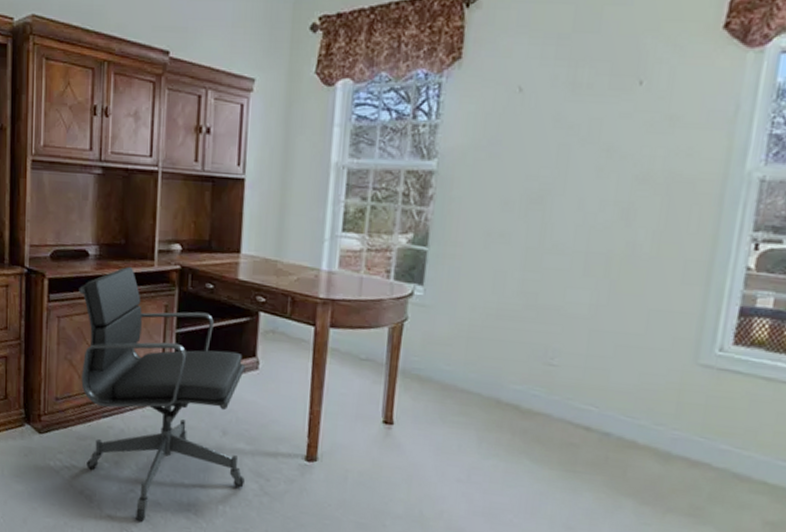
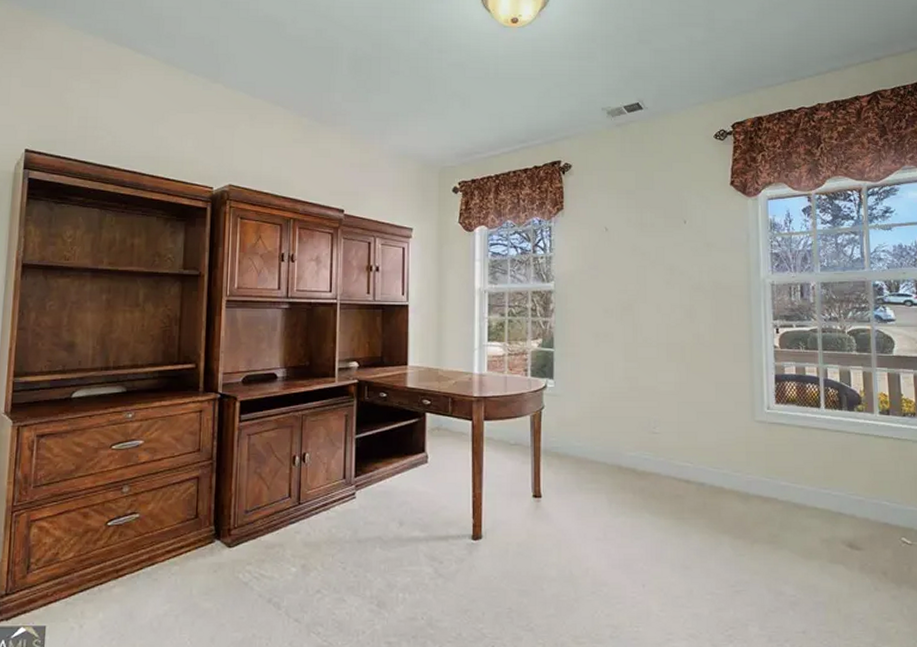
office chair: present [79,266,246,522] -> none [268,384,421,621]

